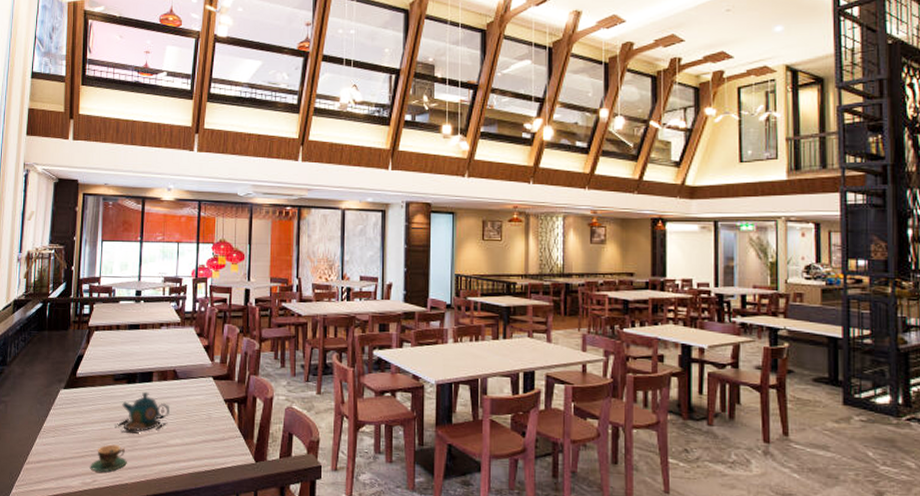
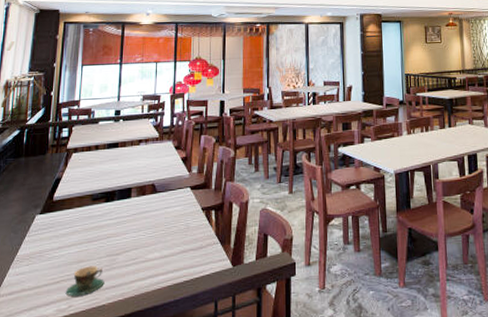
teapot: present [115,391,169,434] -> none [92,208,148,252]

